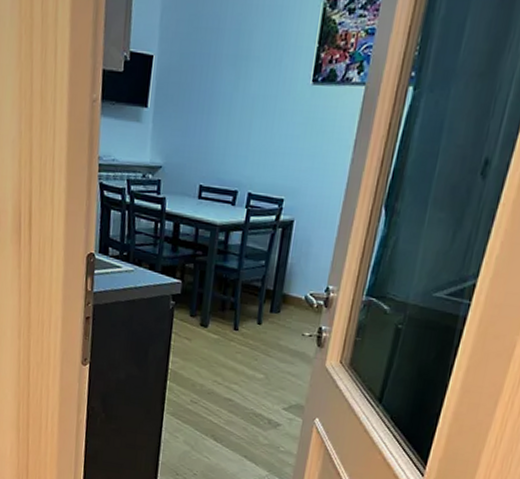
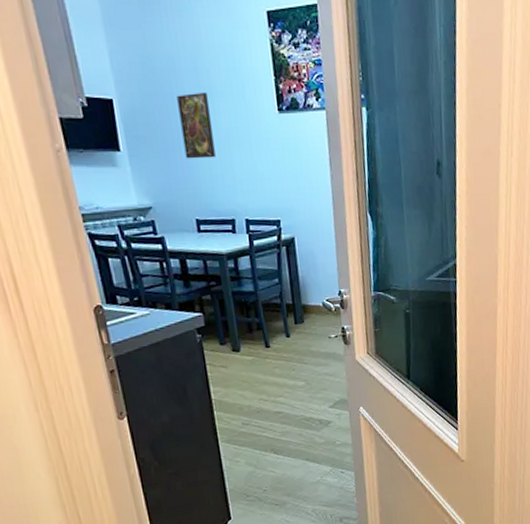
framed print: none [206,54,244,125] -> present [177,91,216,159]

